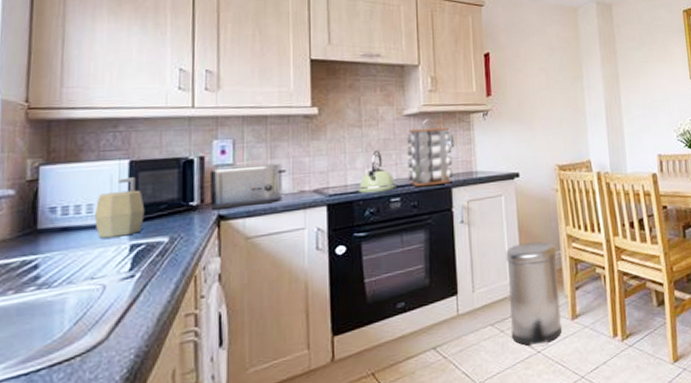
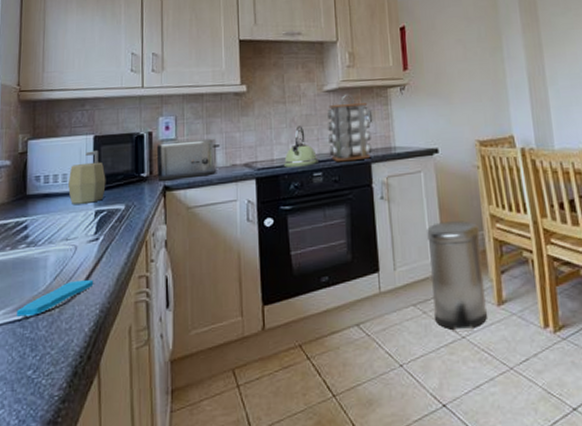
sponge: none [22,321,128,371] -> present [16,279,94,317]

